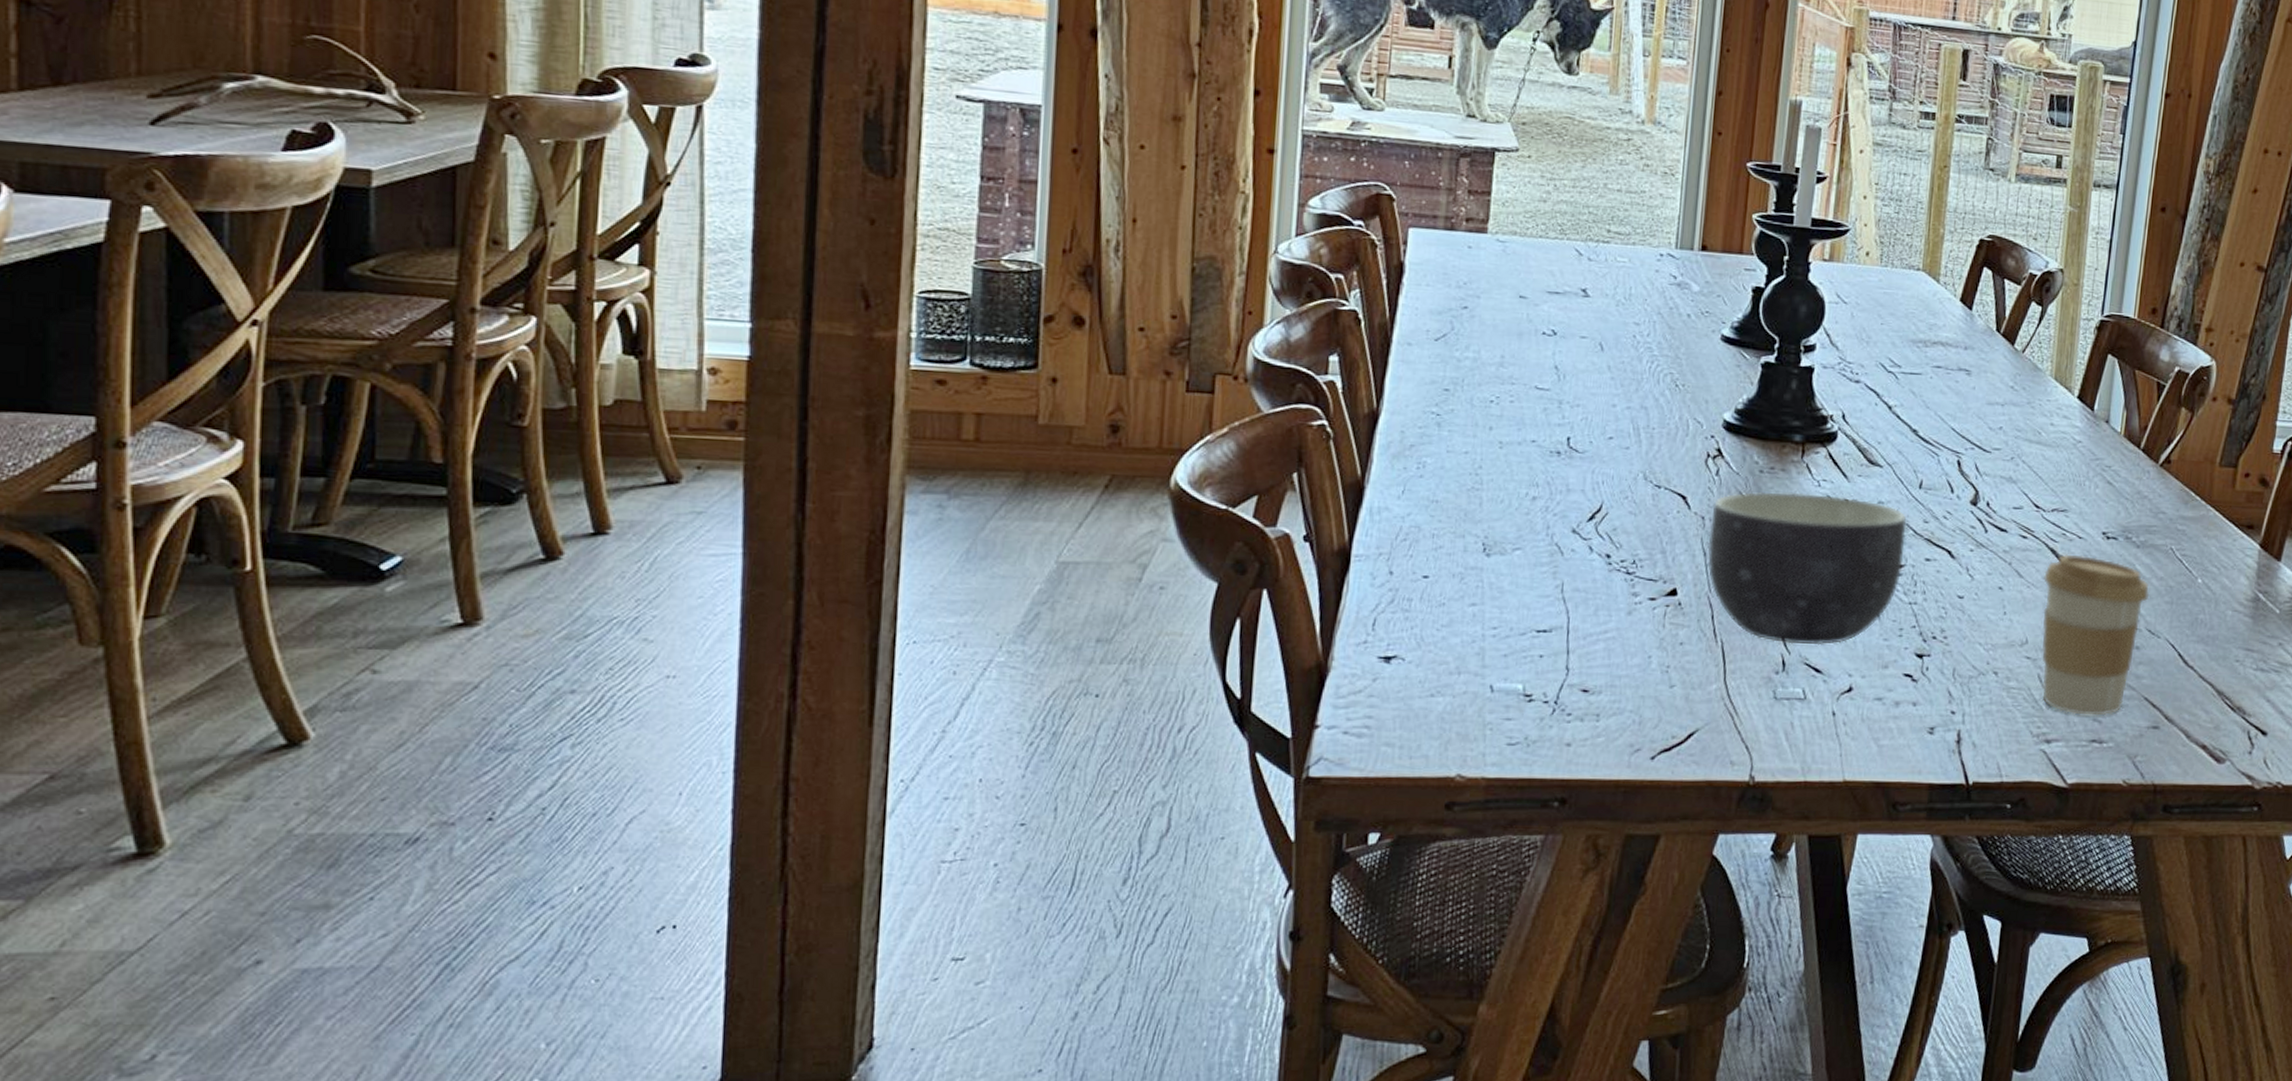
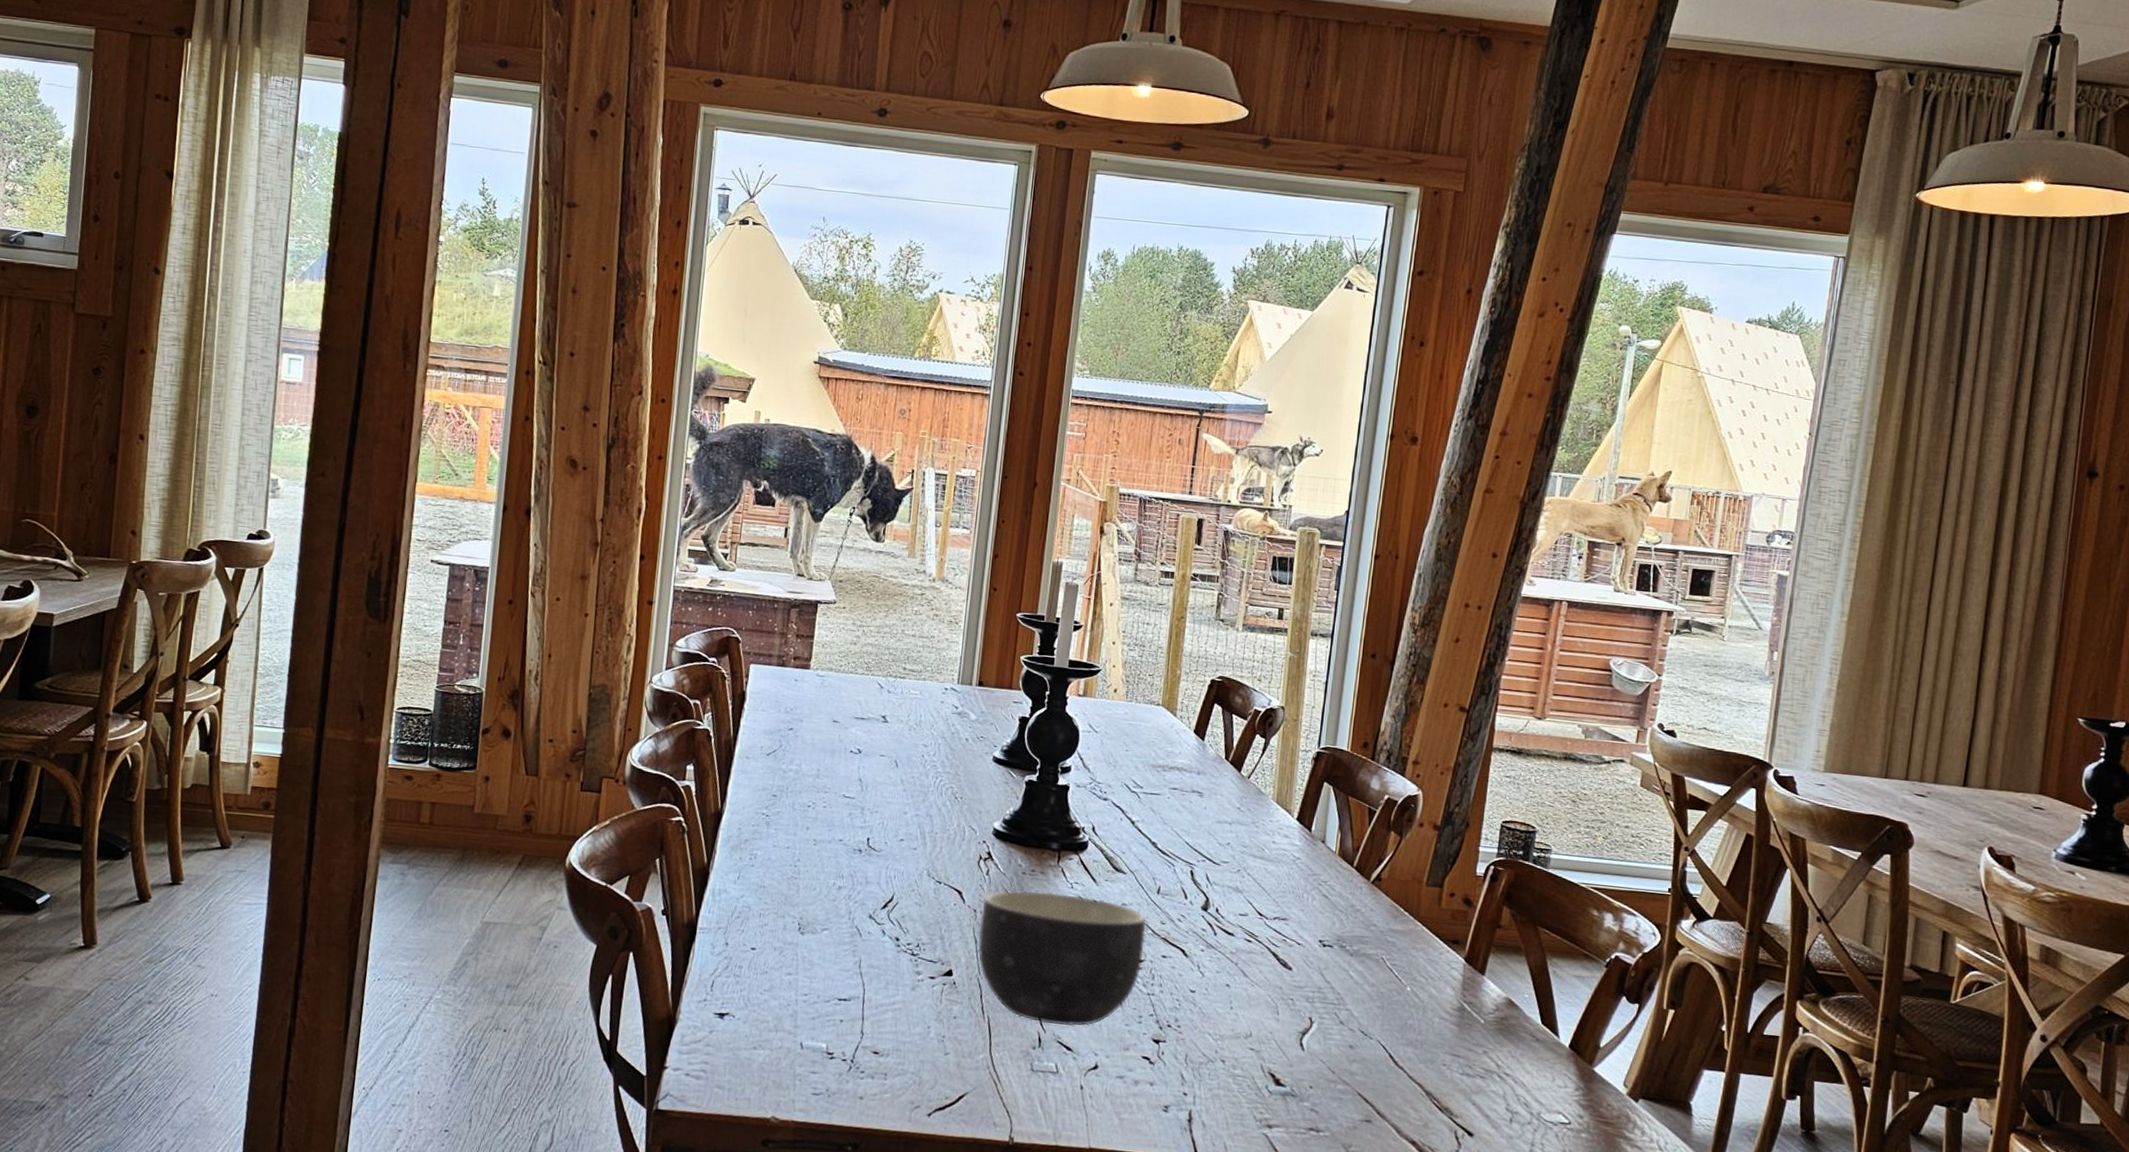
coffee cup: present [2041,554,2150,716] -> none [1264,958,1362,1107]

